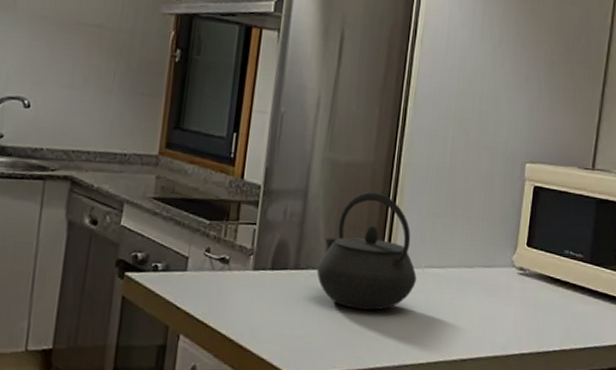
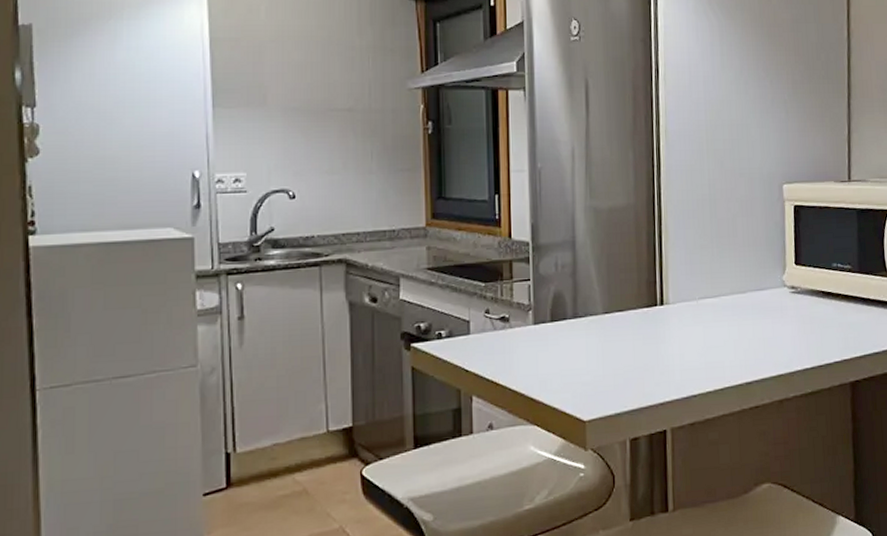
kettle: present [316,191,417,311] -> none [595,232,692,349]

